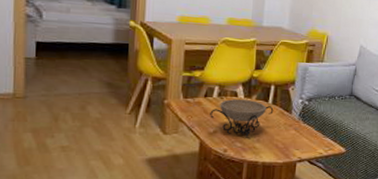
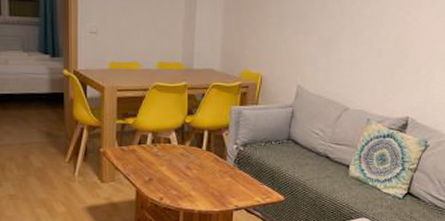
decorative bowl: present [210,99,274,137] -> none [144,145,208,185]

